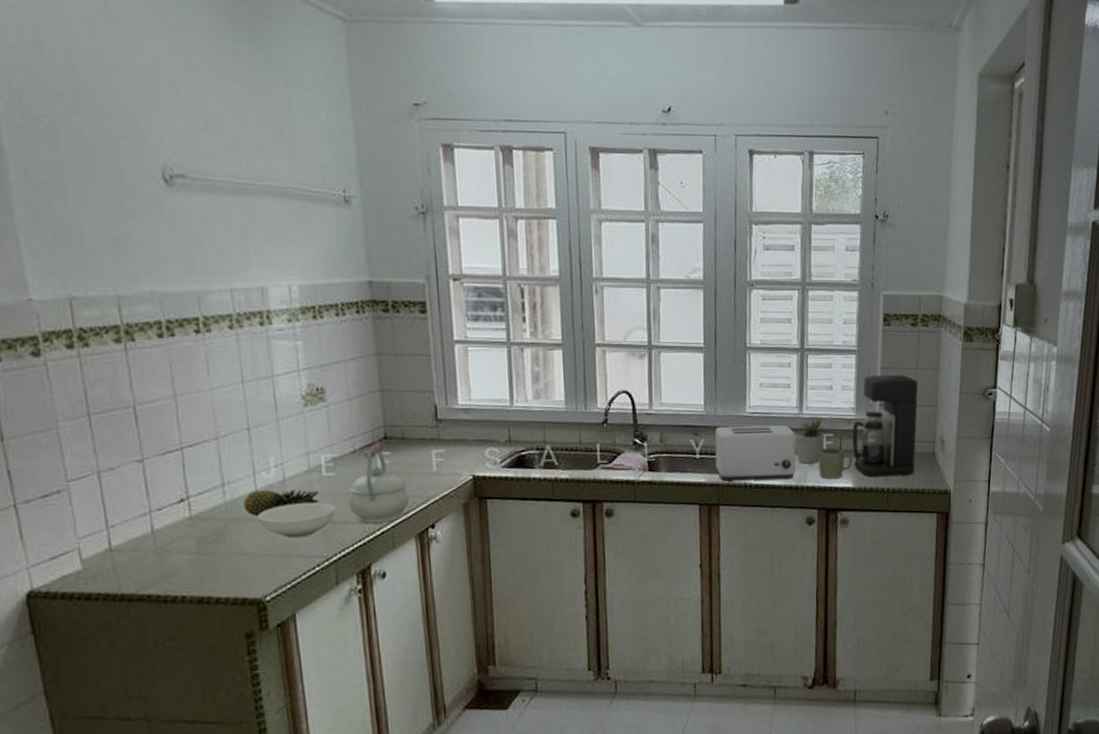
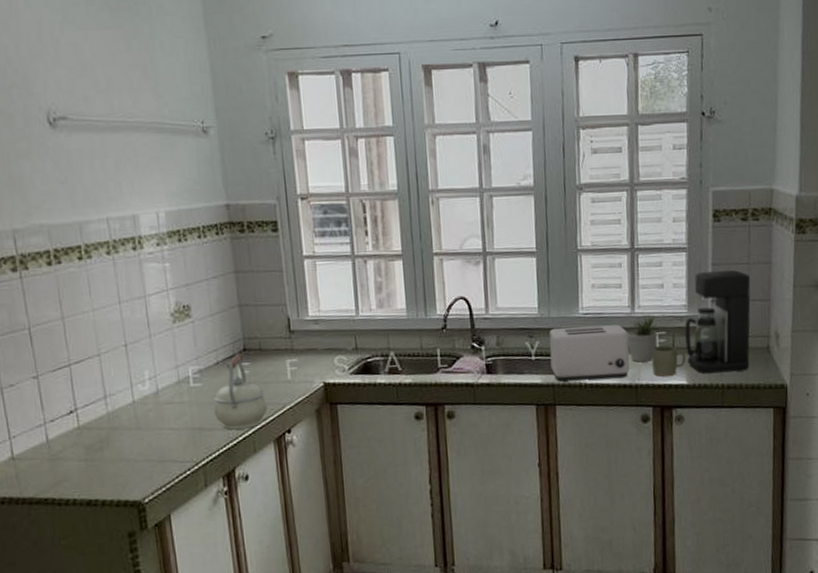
fruit: present [243,488,320,517] -> none [123,398,189,426]
bowl: present [258,501,335,538] -> none [136,411,203,445]

